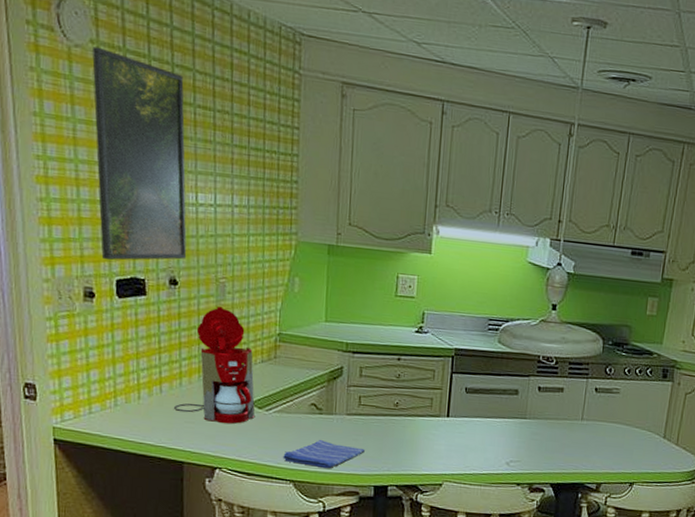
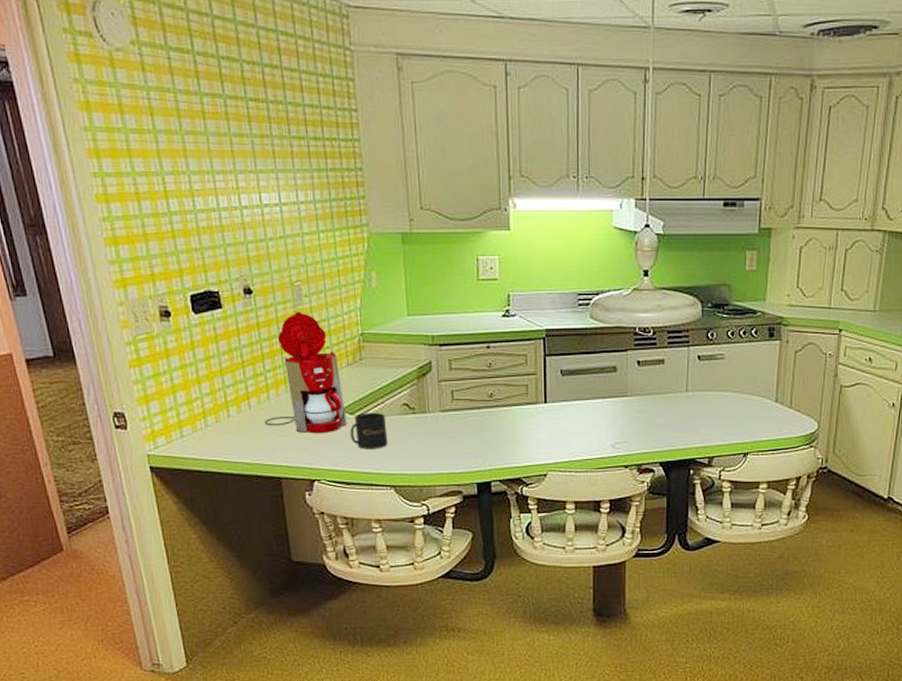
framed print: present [92,46,187,261] -> none [134,48,258,276]
mug: none [256,408,293,445] -> present [349,412,388,450]
dish towel: present [283,439,365,469] -> none [381,440,463,470]

